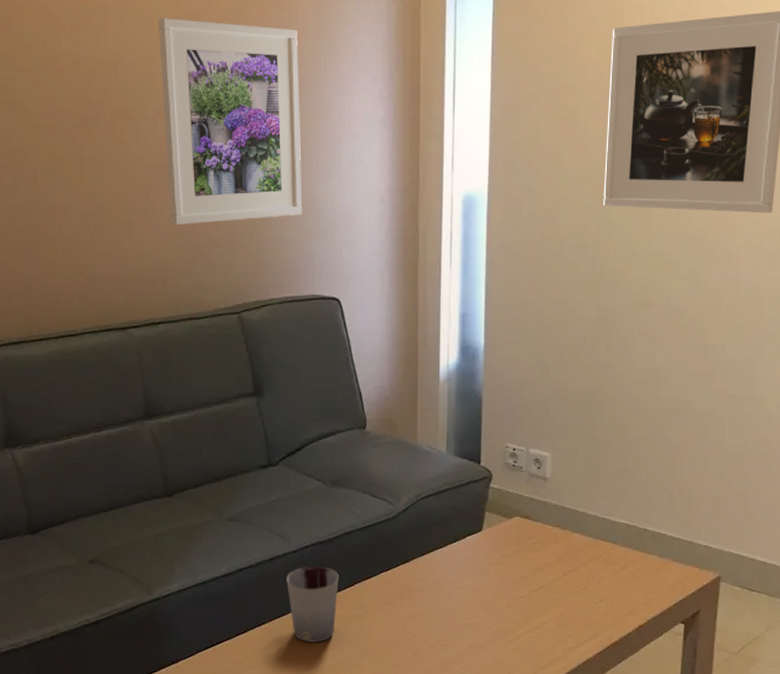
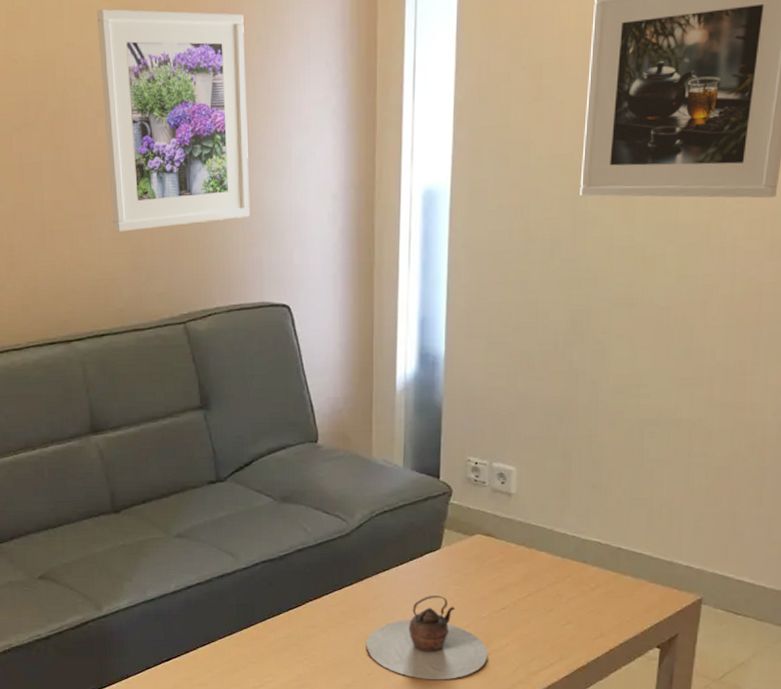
cup: present [286,566,339,643] -> none [236,583,290,661]
teapot: none [412,576,528,659] -> present [366,596,488,680]

